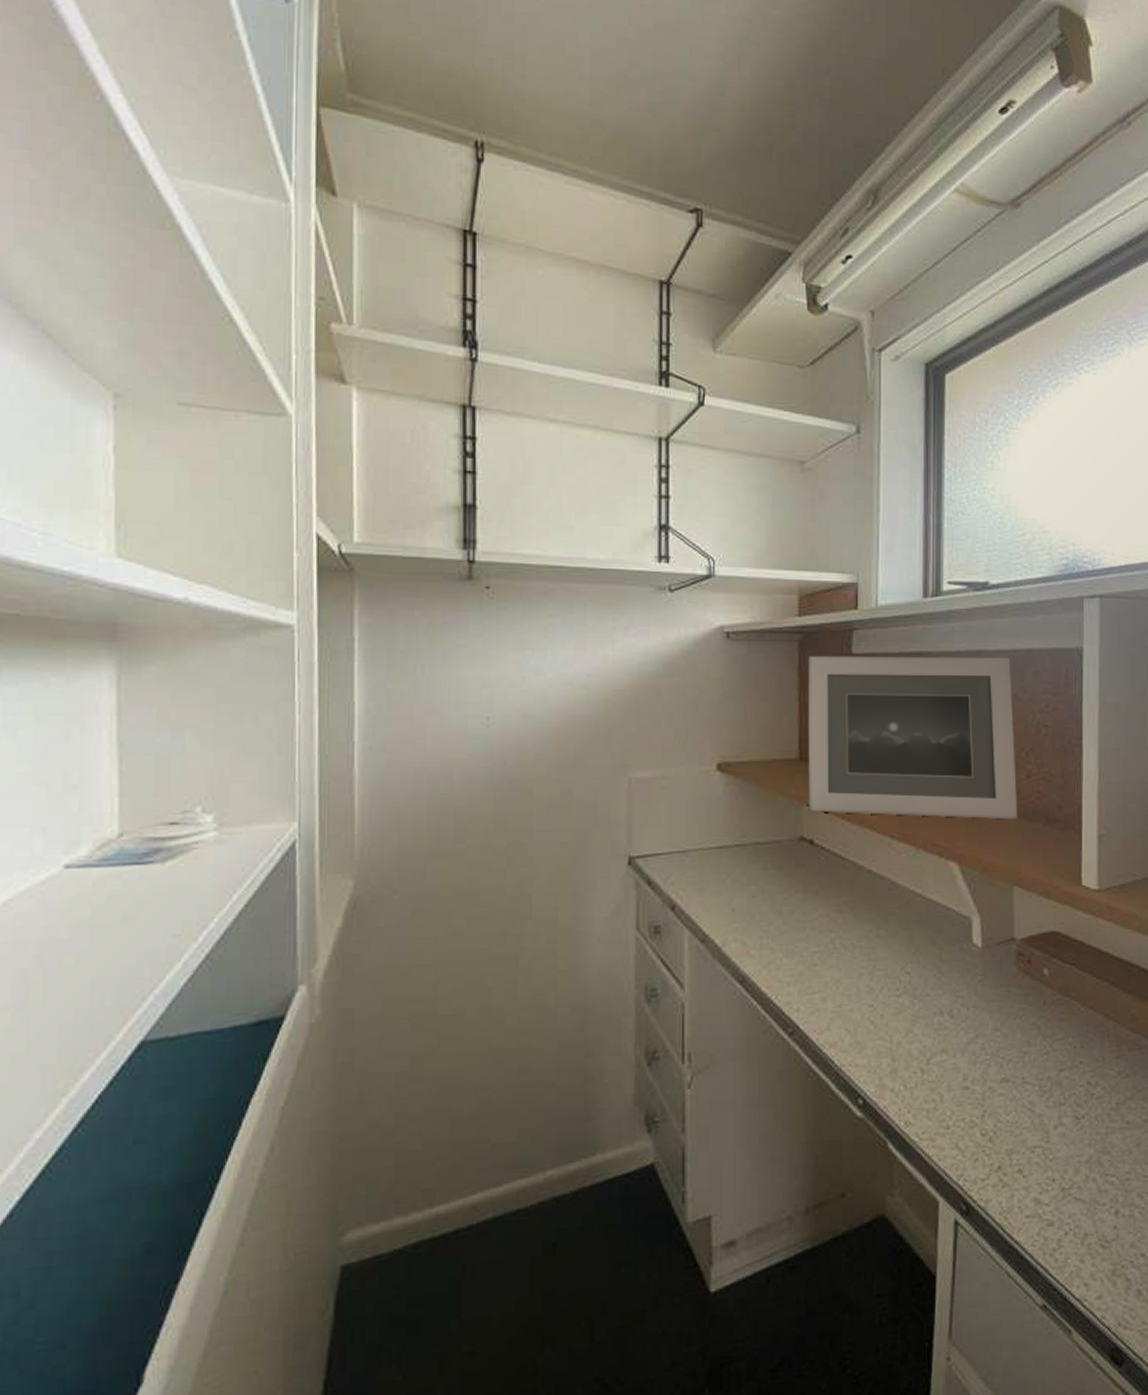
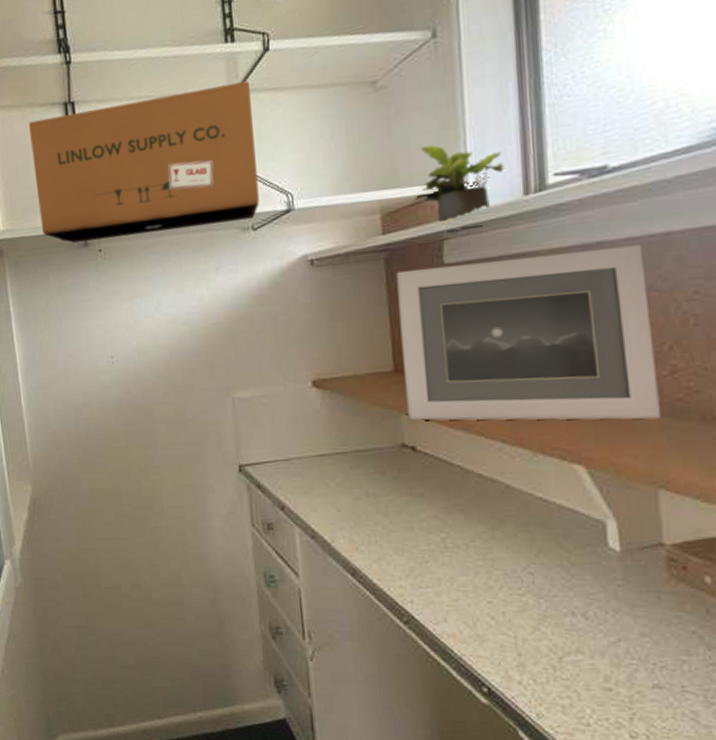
box: none [411,417,680,578] -> present [29,81,260,243]
potted plant: none [830,535,909,623] -> present [414,145,504,233]

